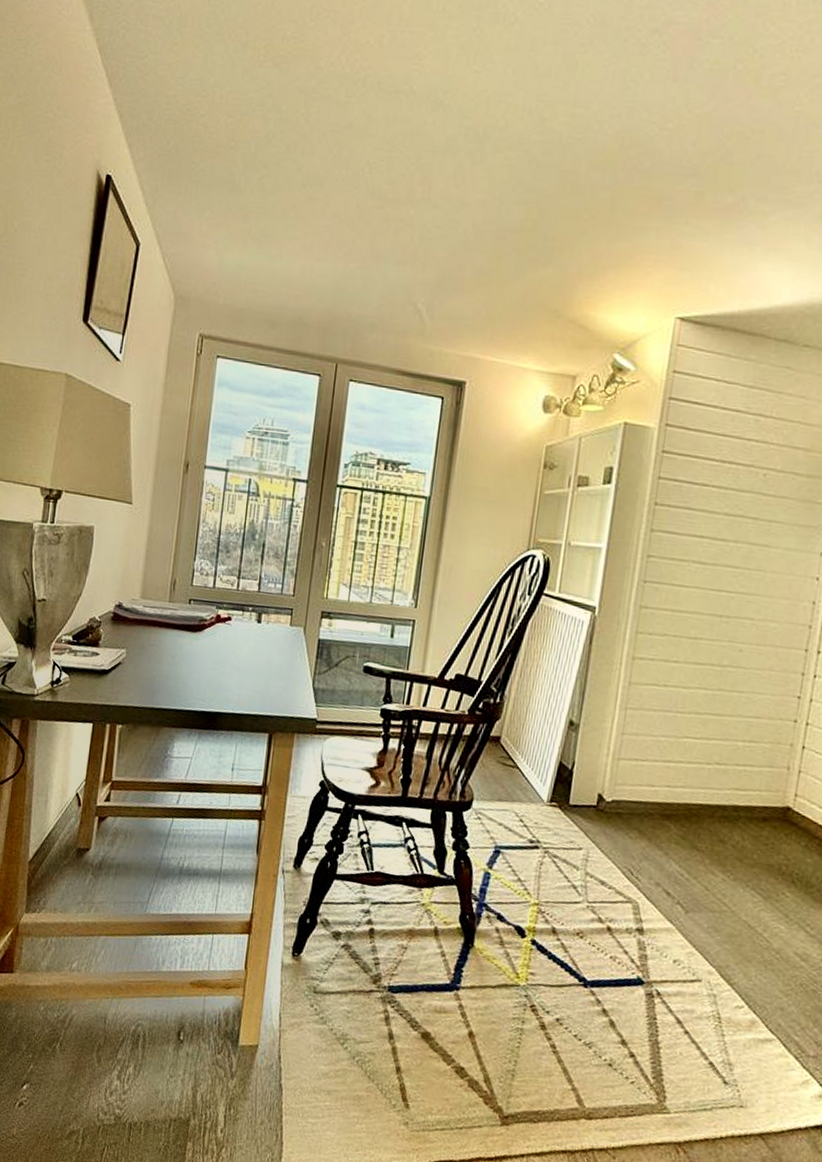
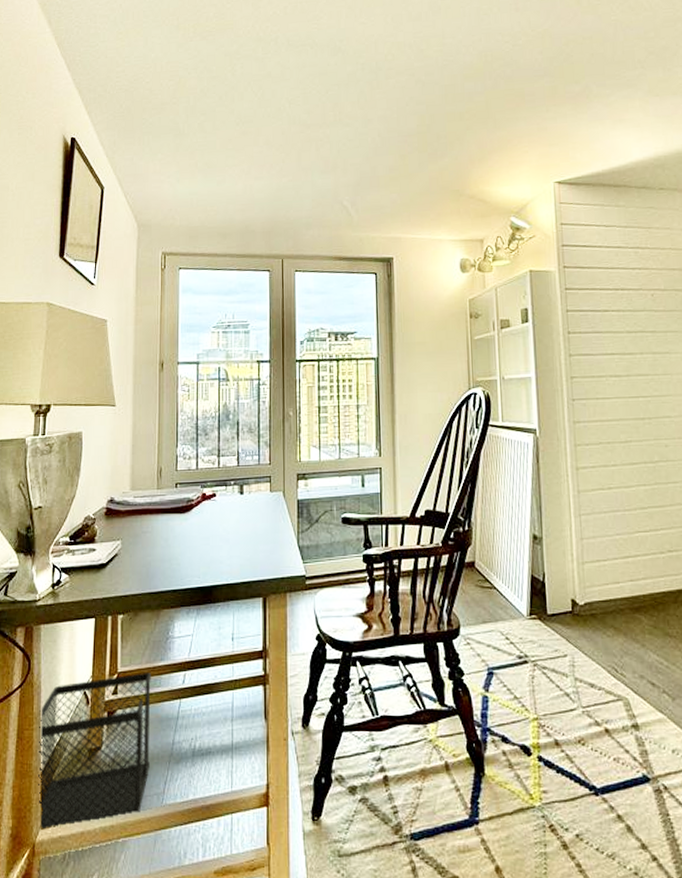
wastebasket: none [25,782,146,917] -> present [38,671,151,830]

